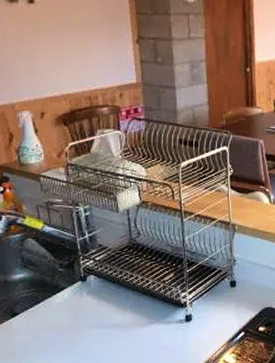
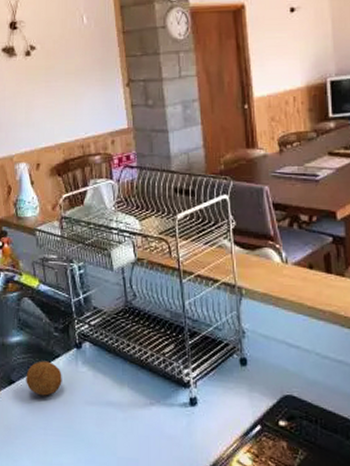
fruit: none [30,294,67,324] -> present [26,360,62,396]

